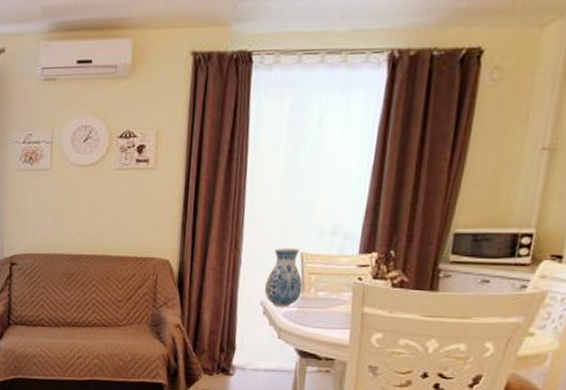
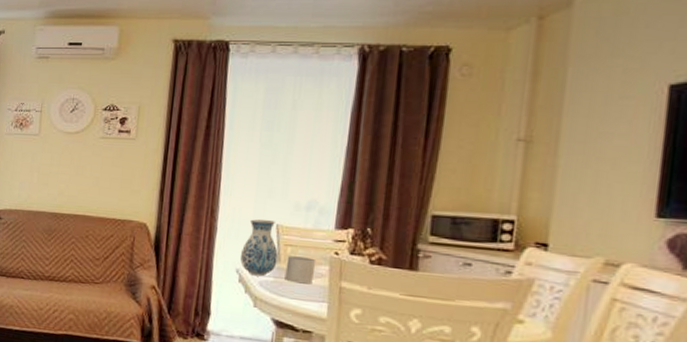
mug: none [308,284,340,312] -> present [284,256,317,285]

